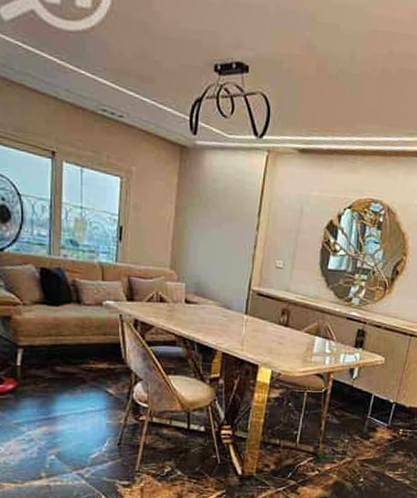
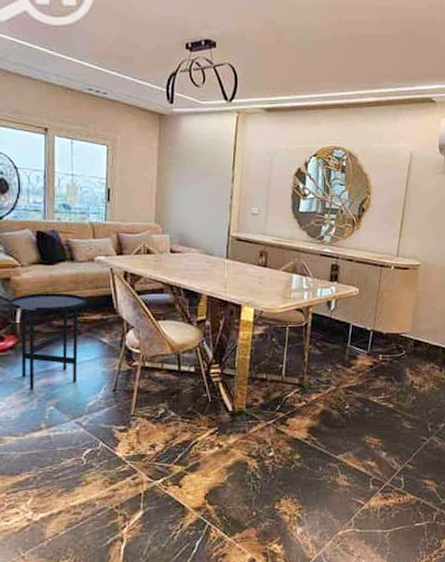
side table: none [10,335,92,438] -> present [9,292,86,391]

